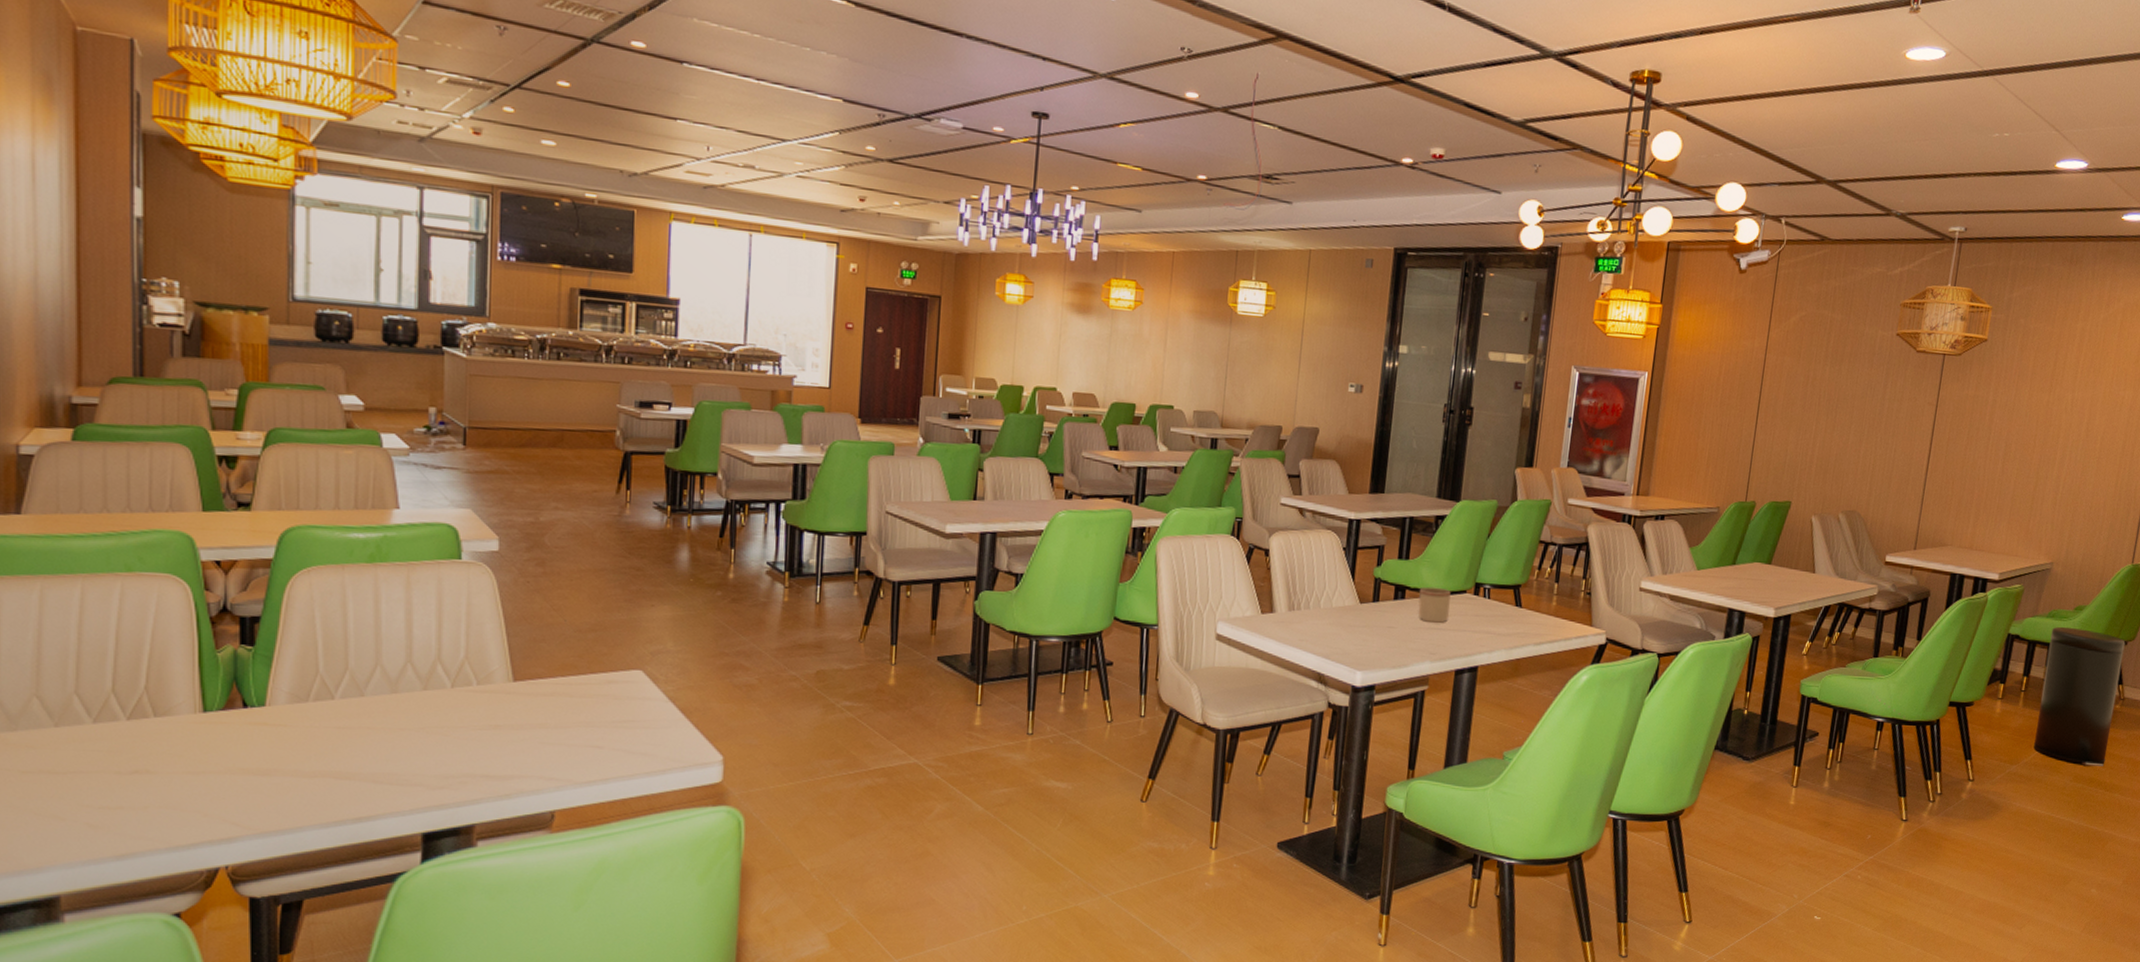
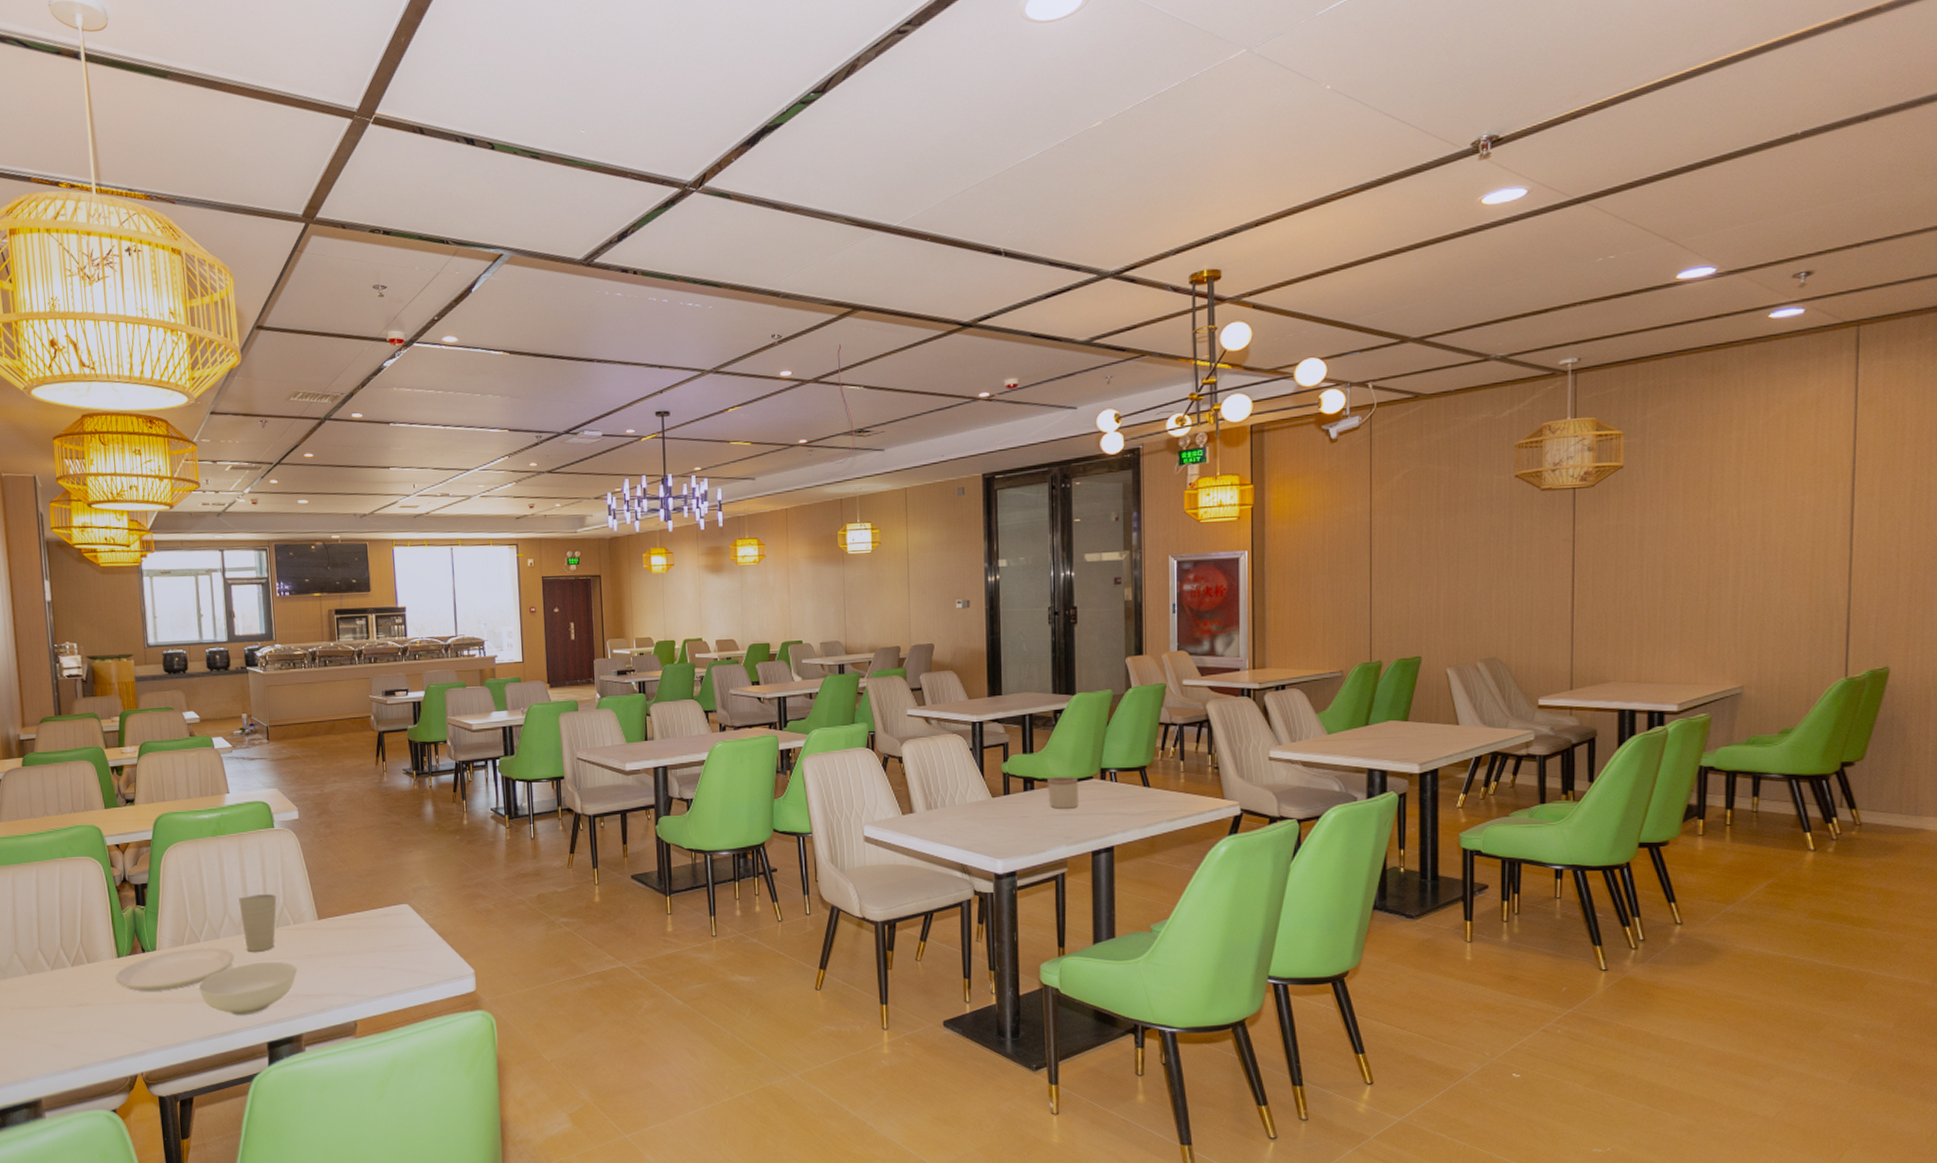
plate: none [197,706,385,760] -> present [115,947,235,991]
bowl: none [326,730,476,796] -> present [198,961,298,1014]
cup: none [399,642,456,717] -> present [239,893,277,952]
pedal bin: present [2033,626,2126,768] -> none [1752,752,1852,901]

